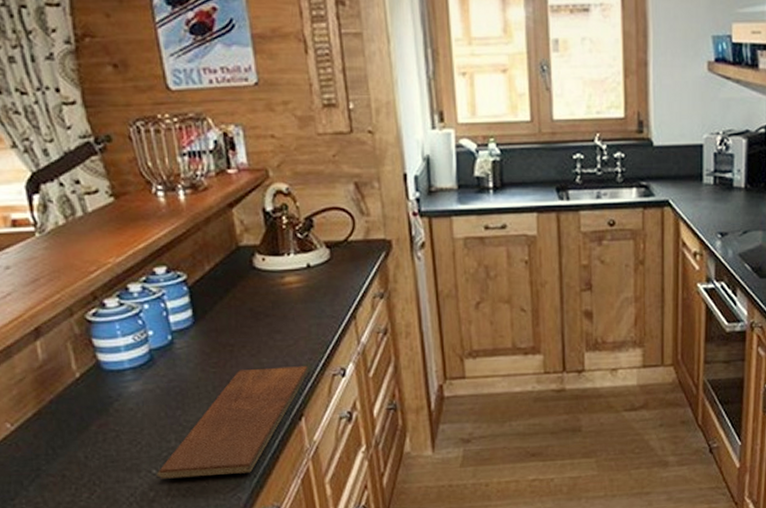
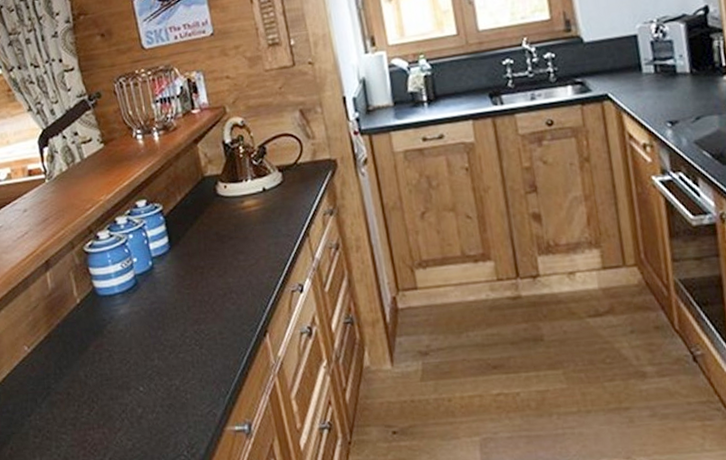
chopping board: present [156,366,308,479] -> none [143,284,270,396]

